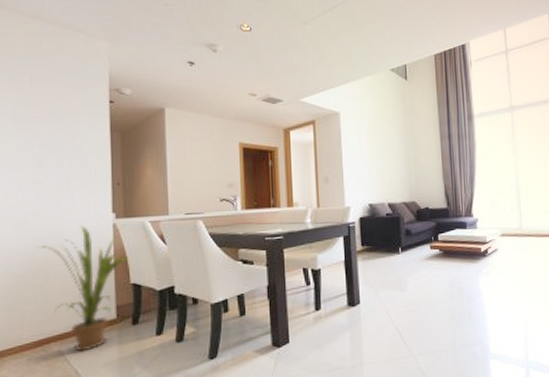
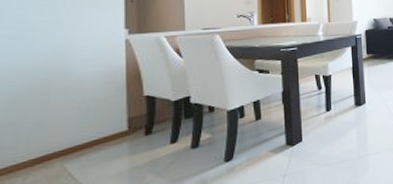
house plant: present [37,224,128,351] -> none [38,39,141,165]

